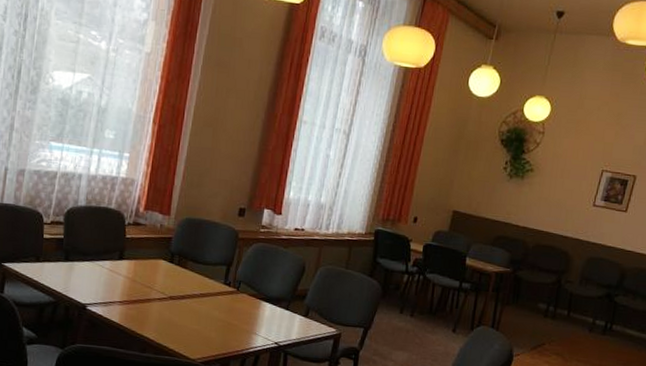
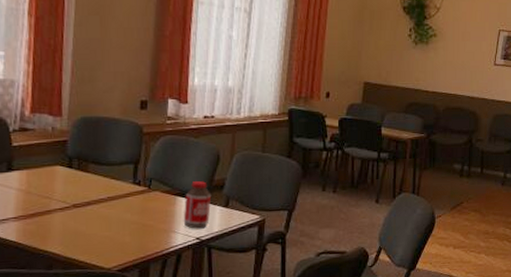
bottle: none [264,289,294,335] -> present [183,181,212,229]

